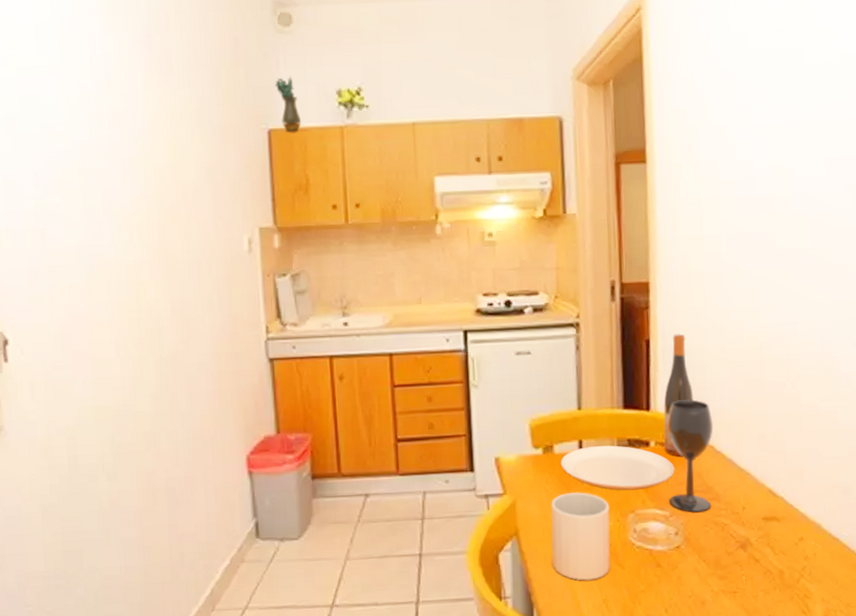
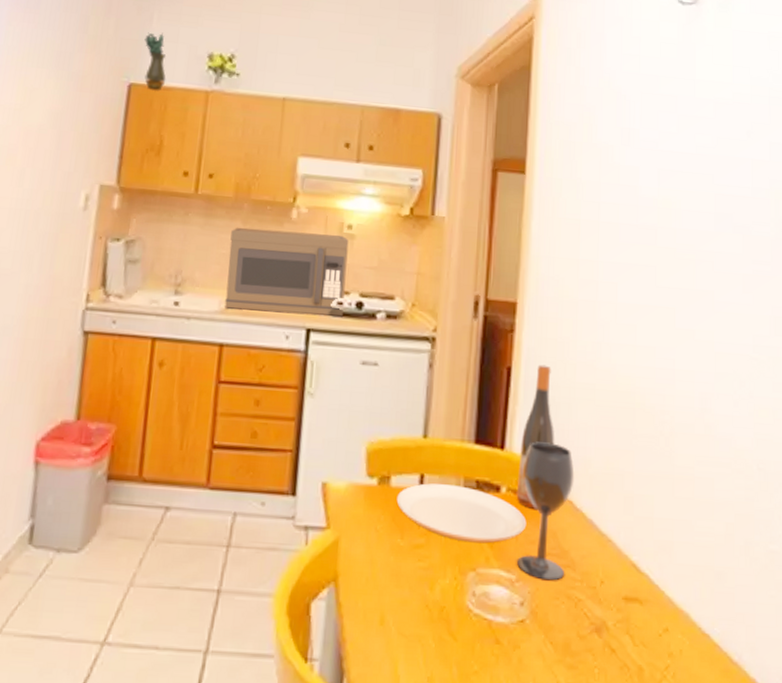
microwave: none [384,243,494,322] -> present [225,227,349,317]
mug: present [551,491,611,581] -> none [372,536,447,651]

